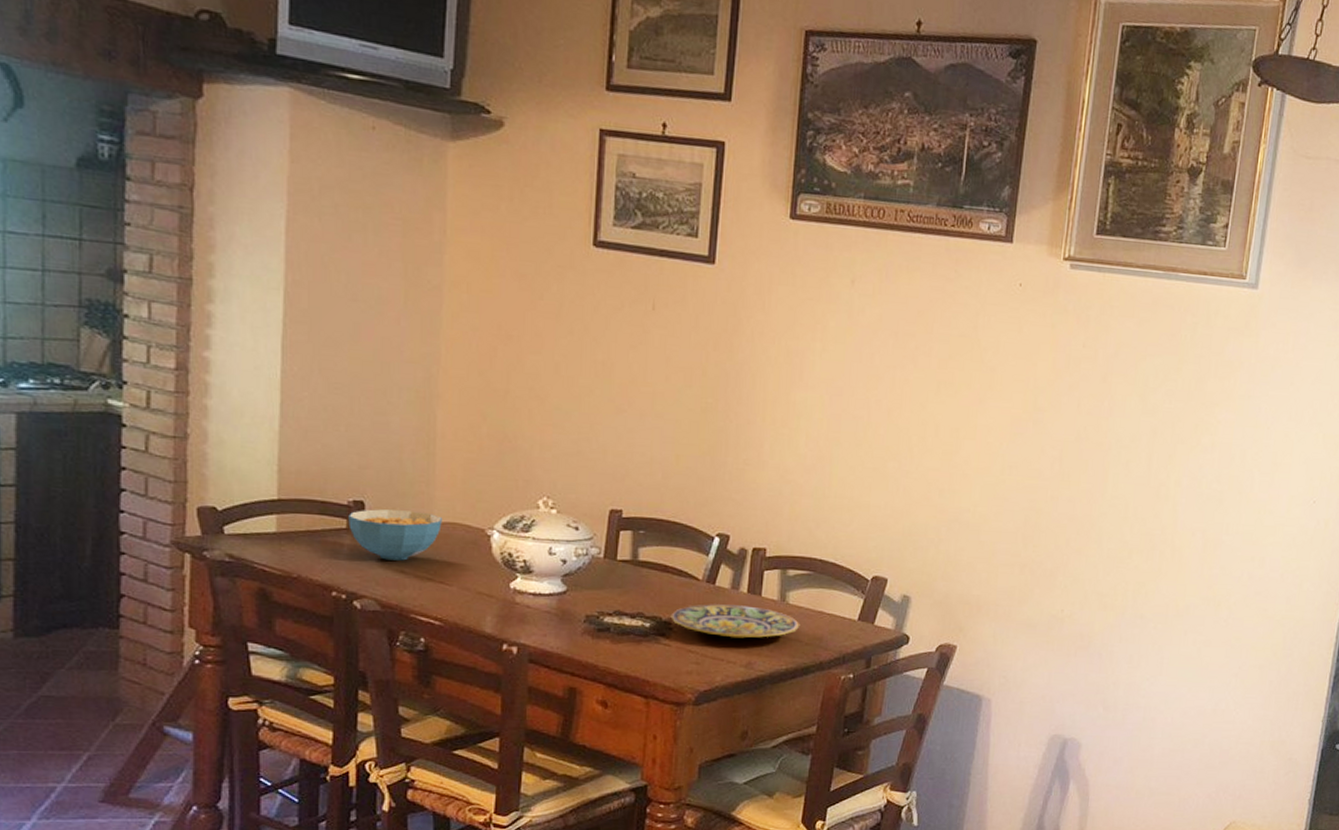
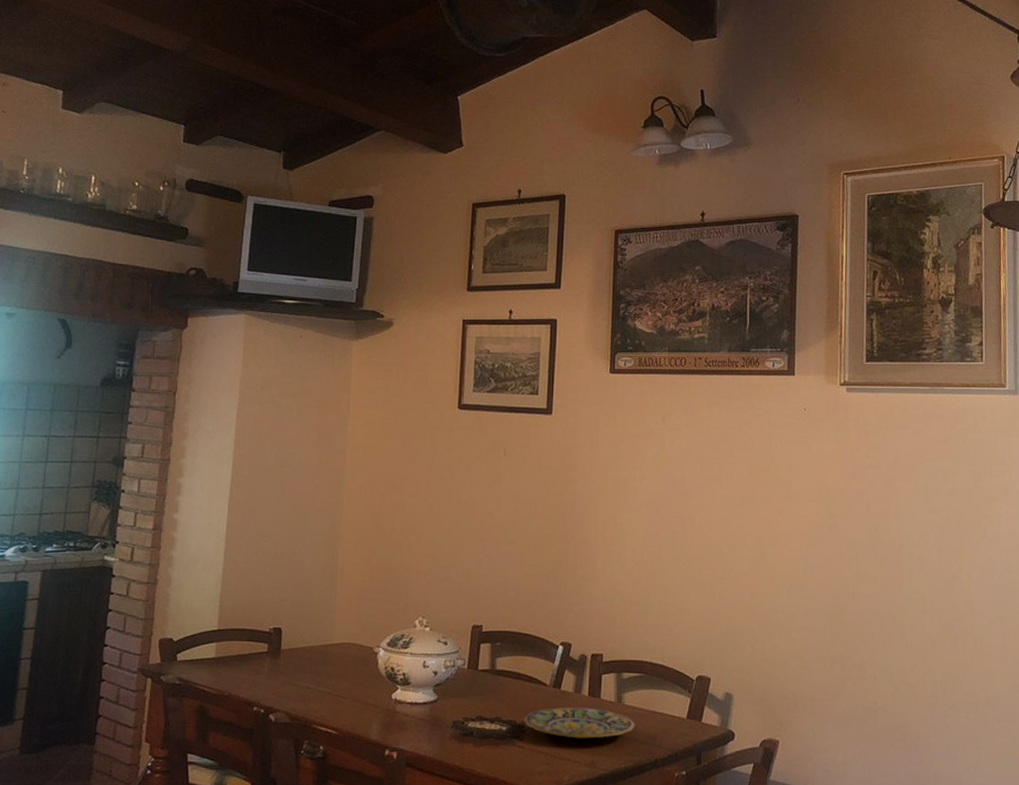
cereal bowl: present [348,509,442,561] -> none [269,634,340,678]

